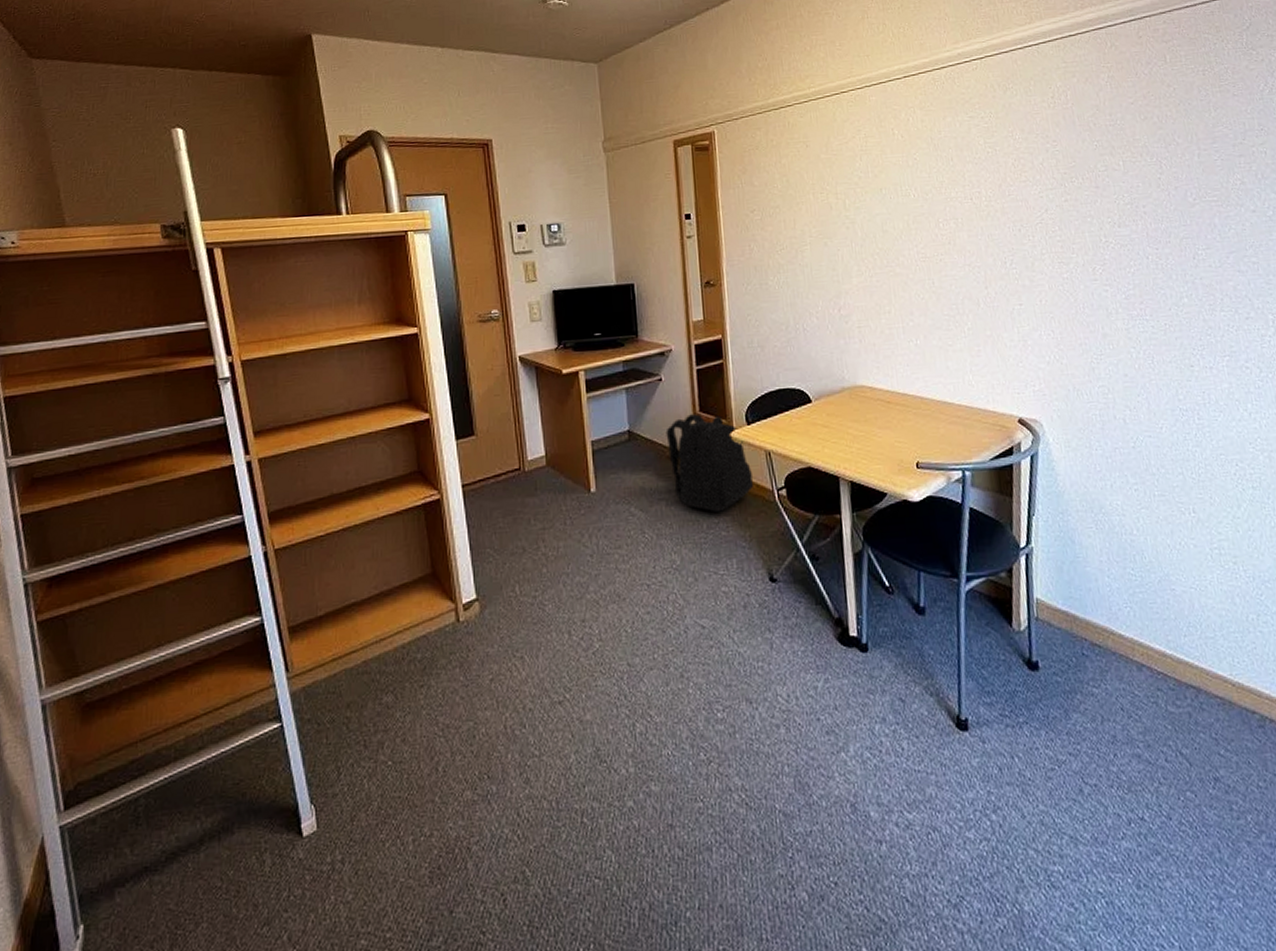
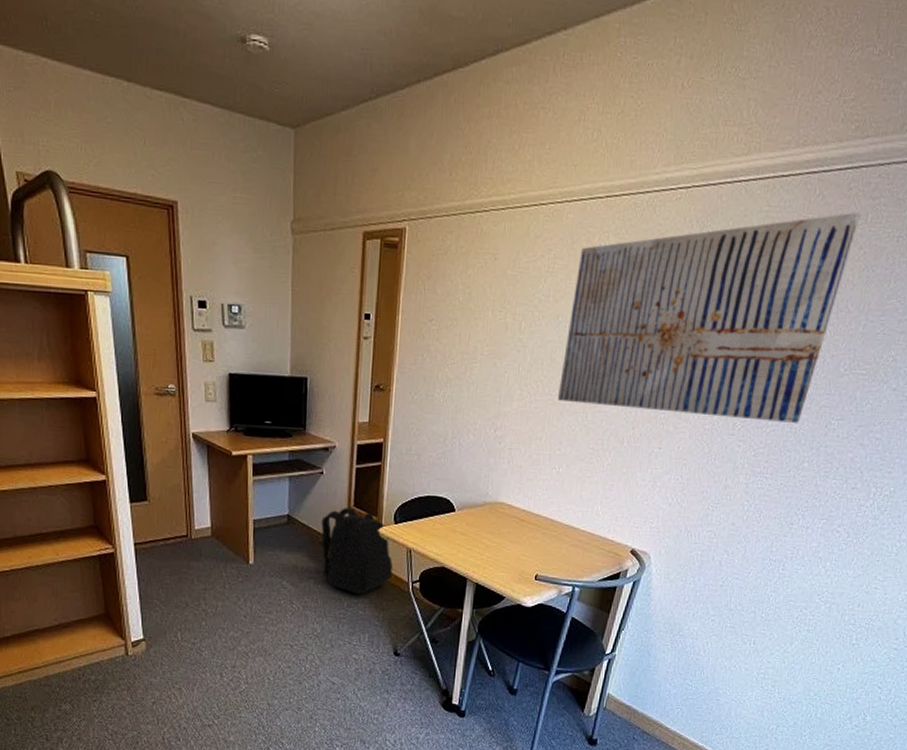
wall art: none [890,55,1164,271] -> present [558,212,861,423]

